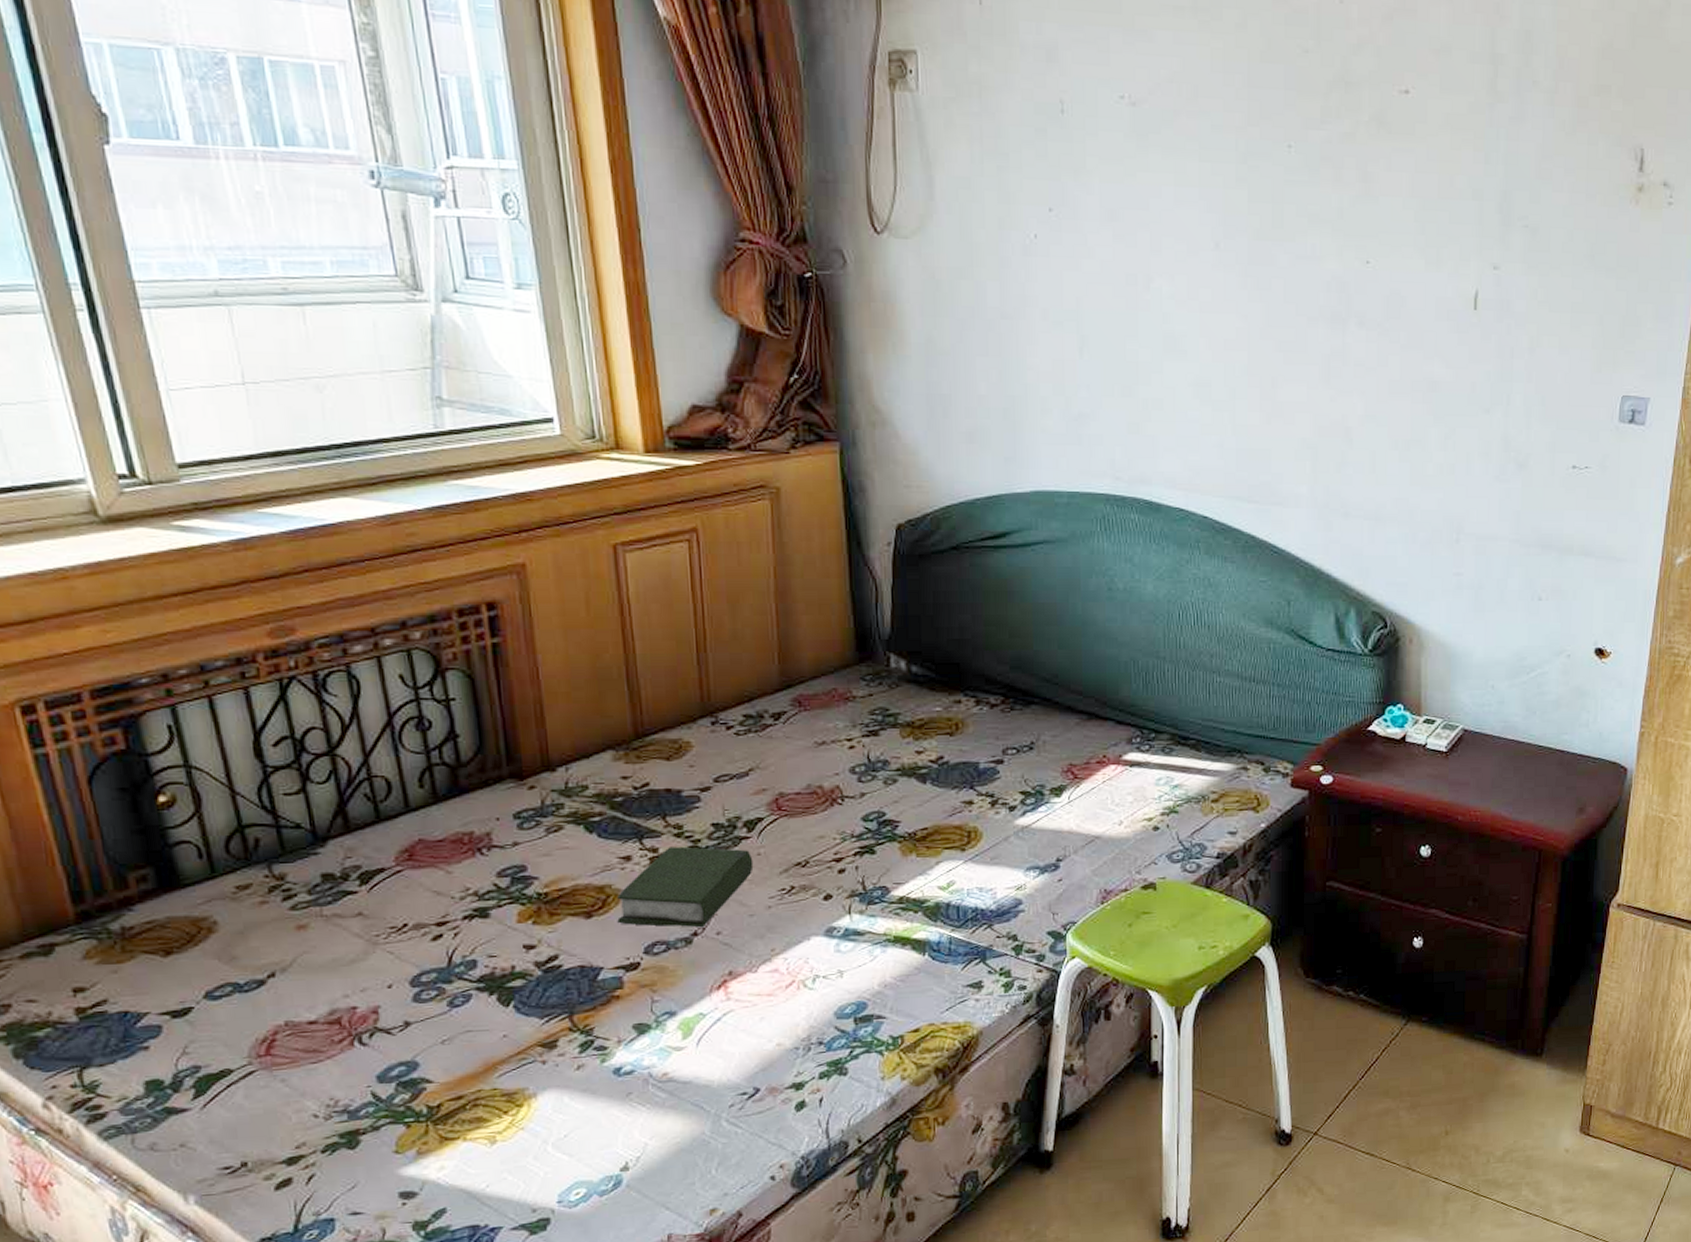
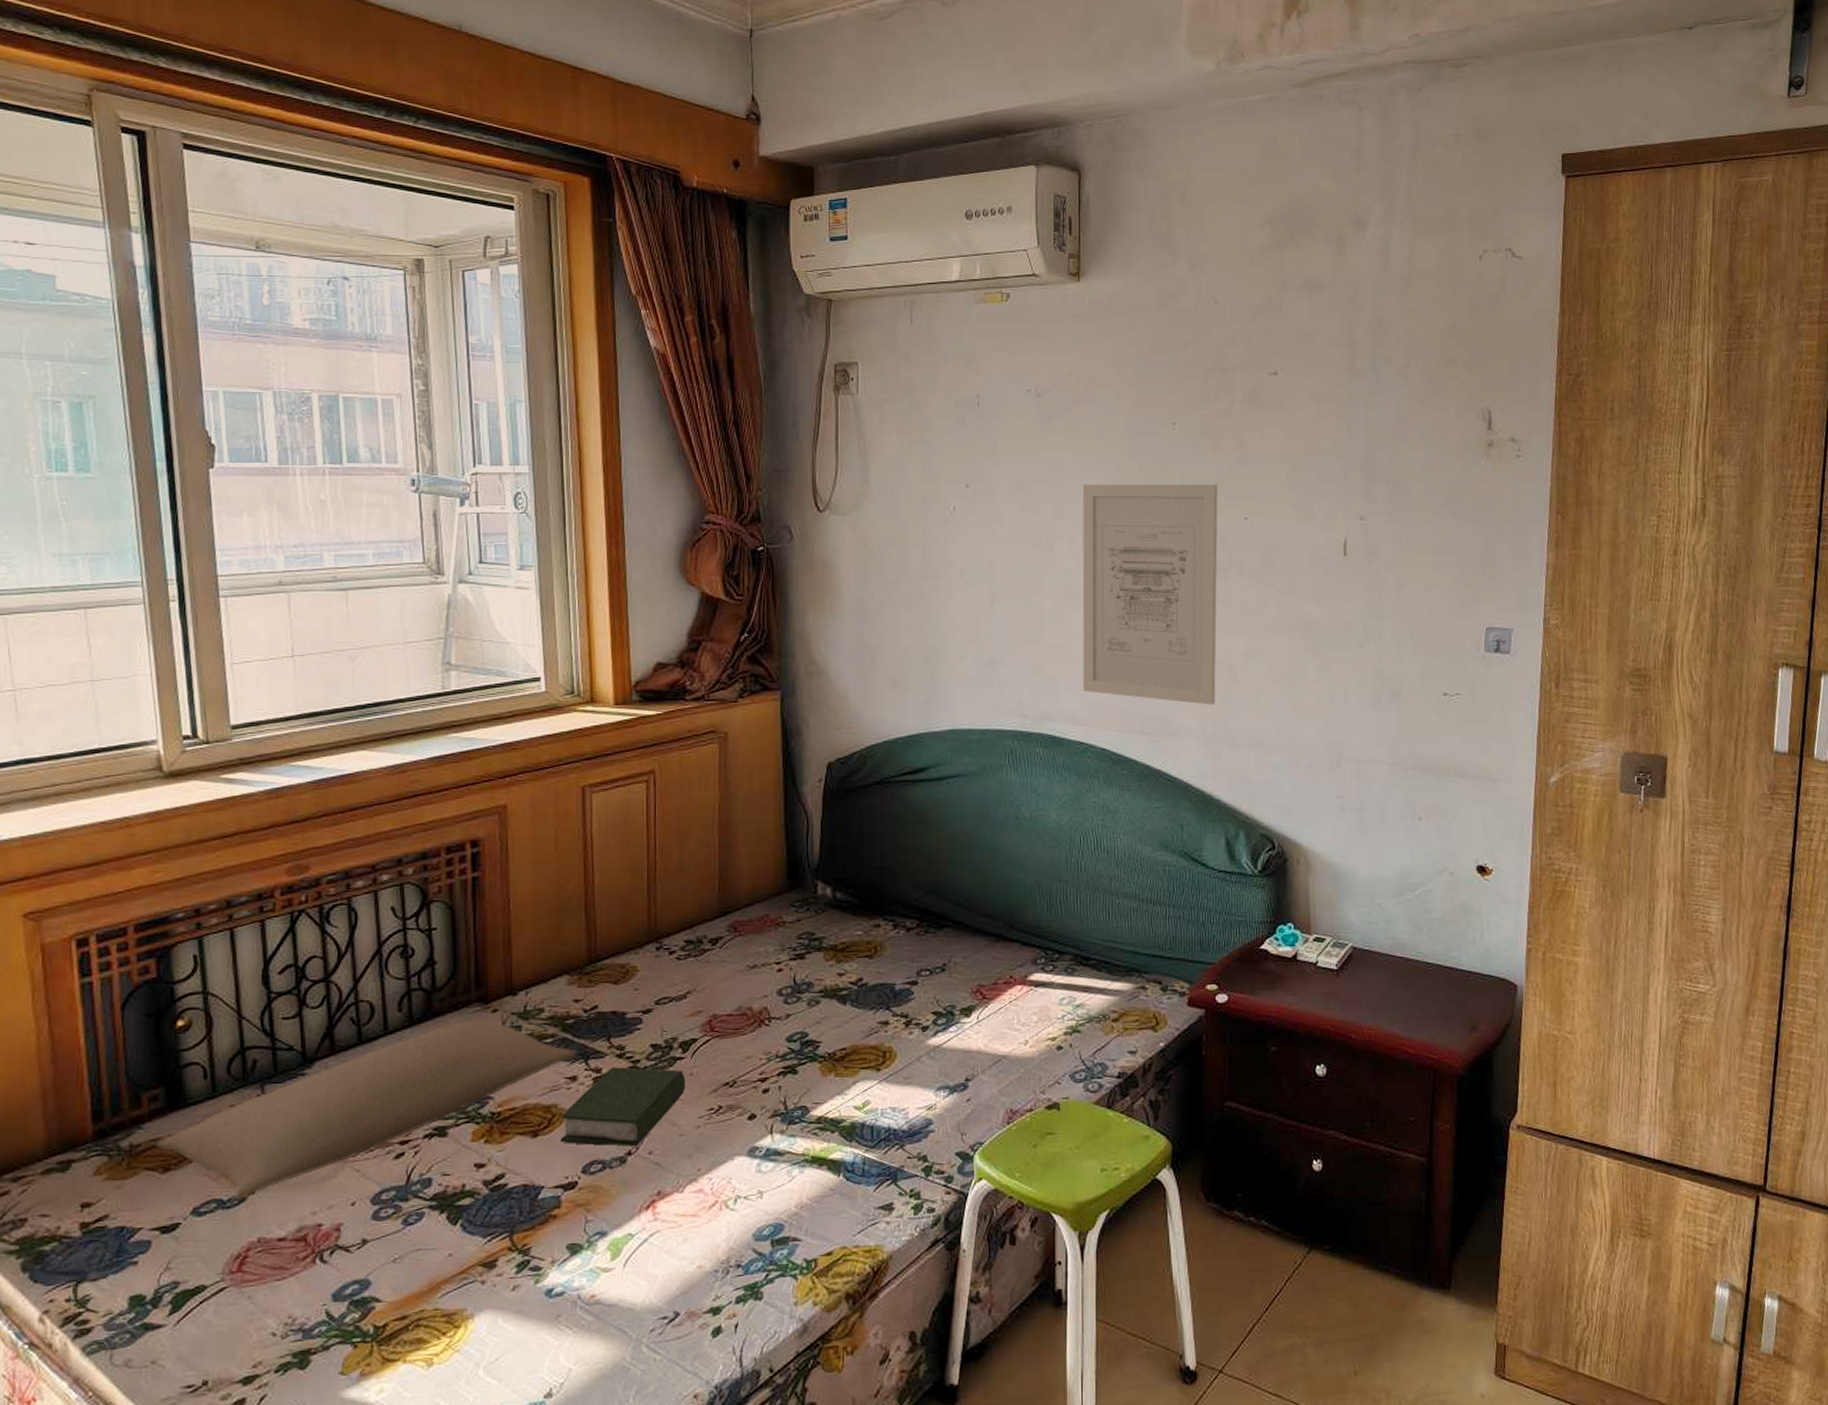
pillow: none [152,797,630,983] -> present [156,1020,577,1199]
wall art: none [1183,214,1337,472] -> present [1082,484,1218,705]

